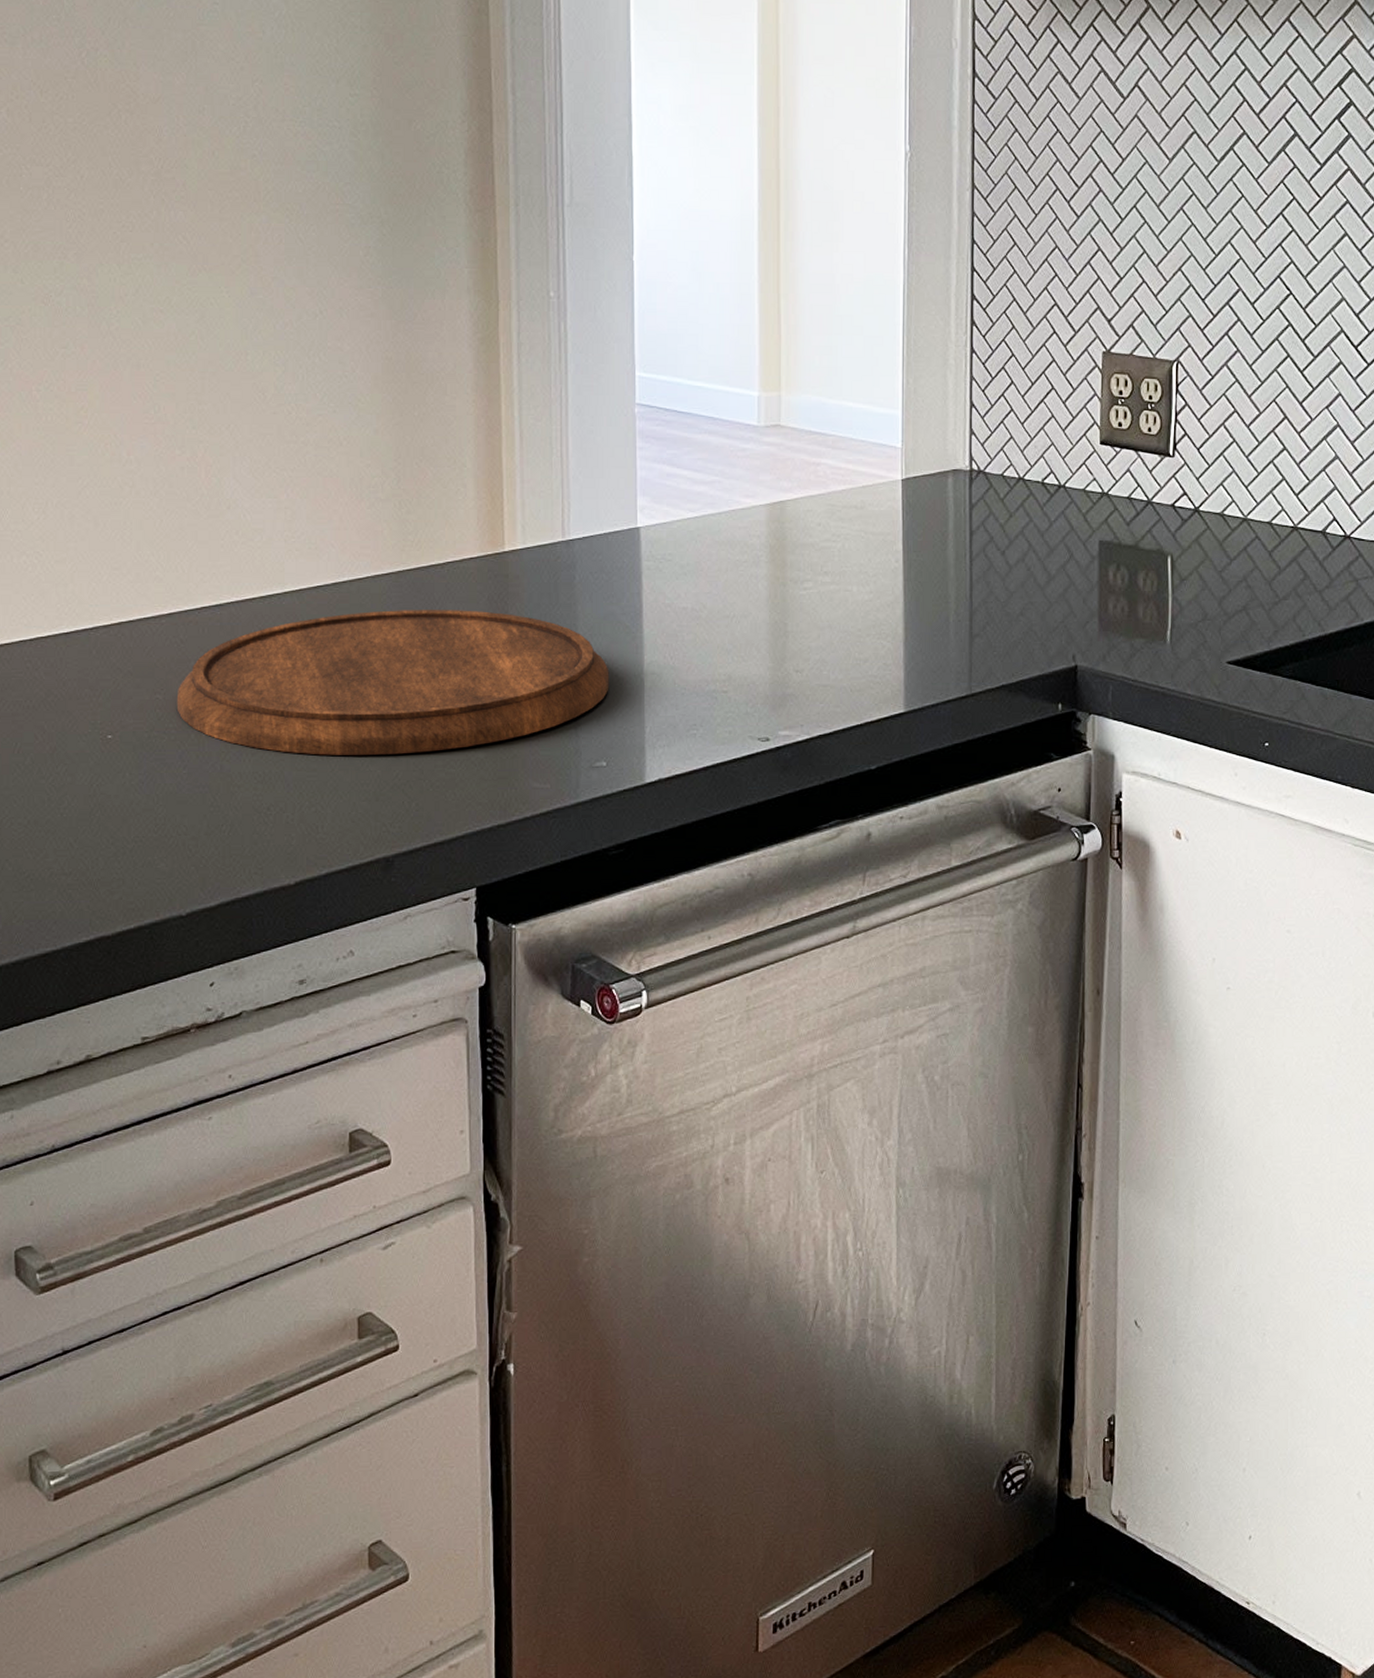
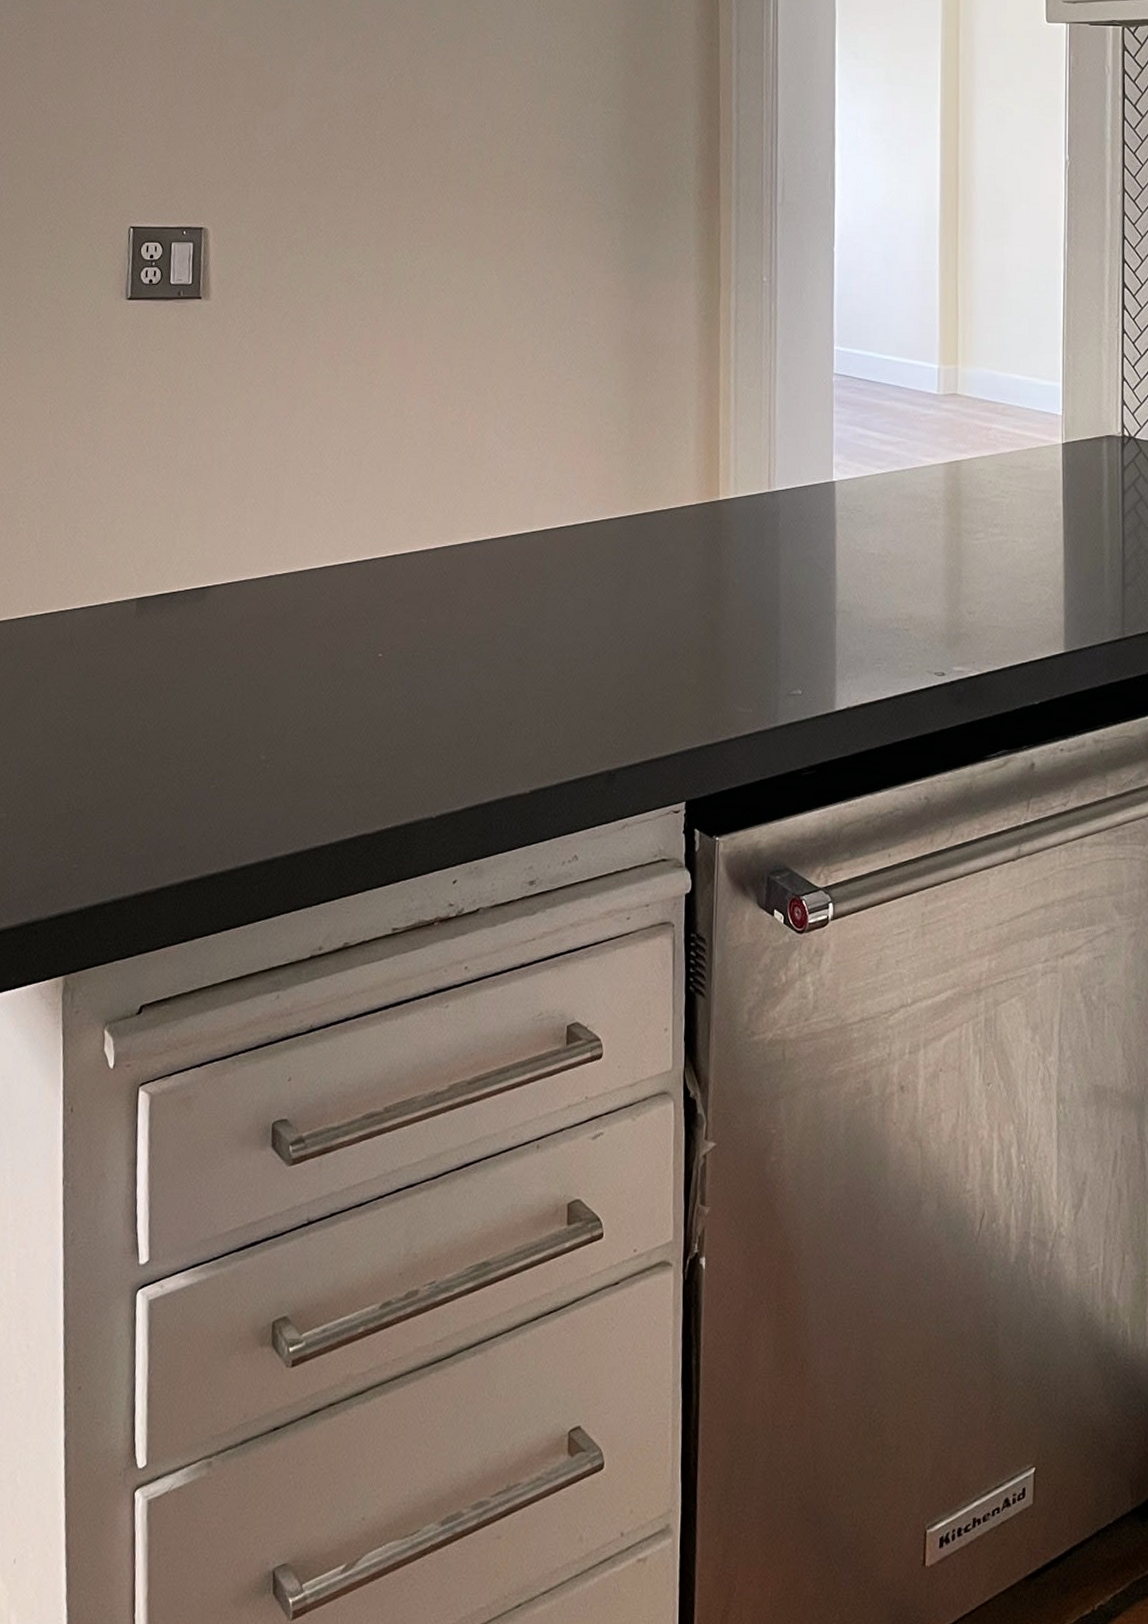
cutting board: present [176,610,609,755] -> none [437,549,806,678]

